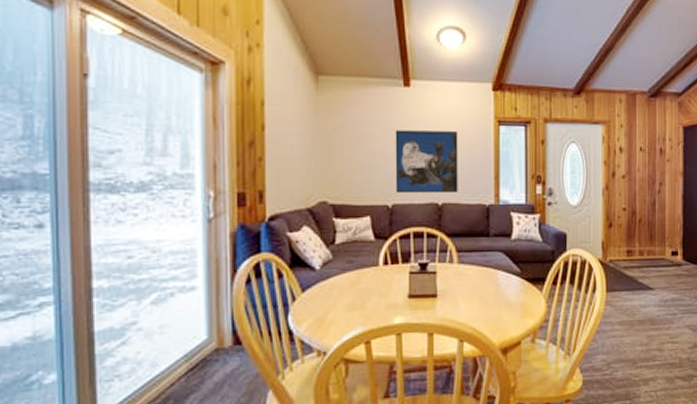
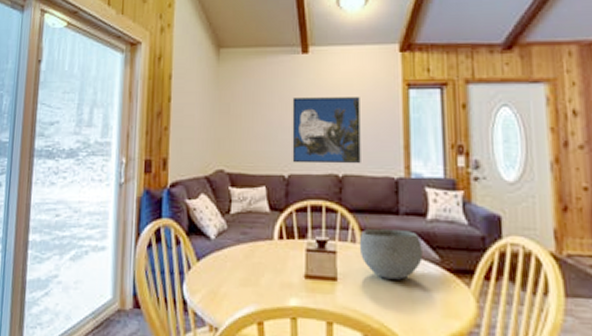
bowl: none [456,249,507,292] -> present [359,228,423,280]

